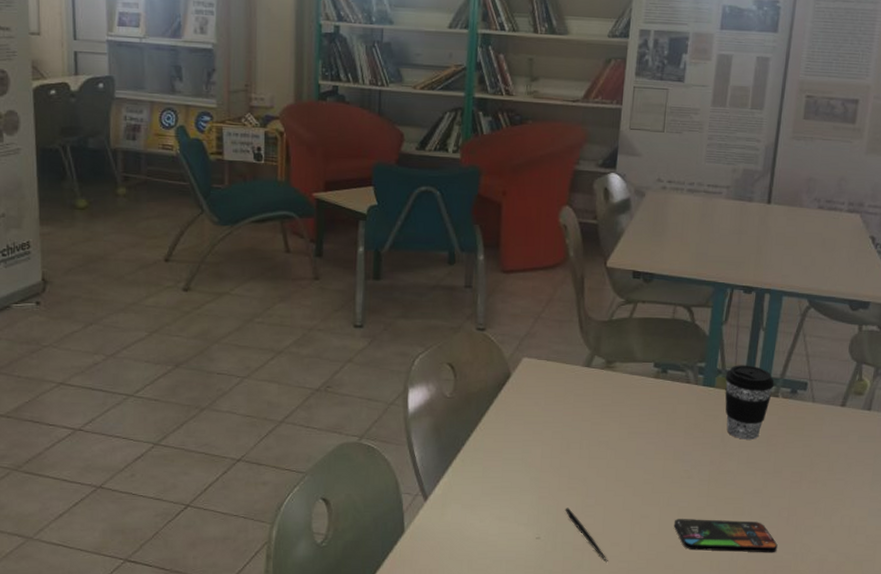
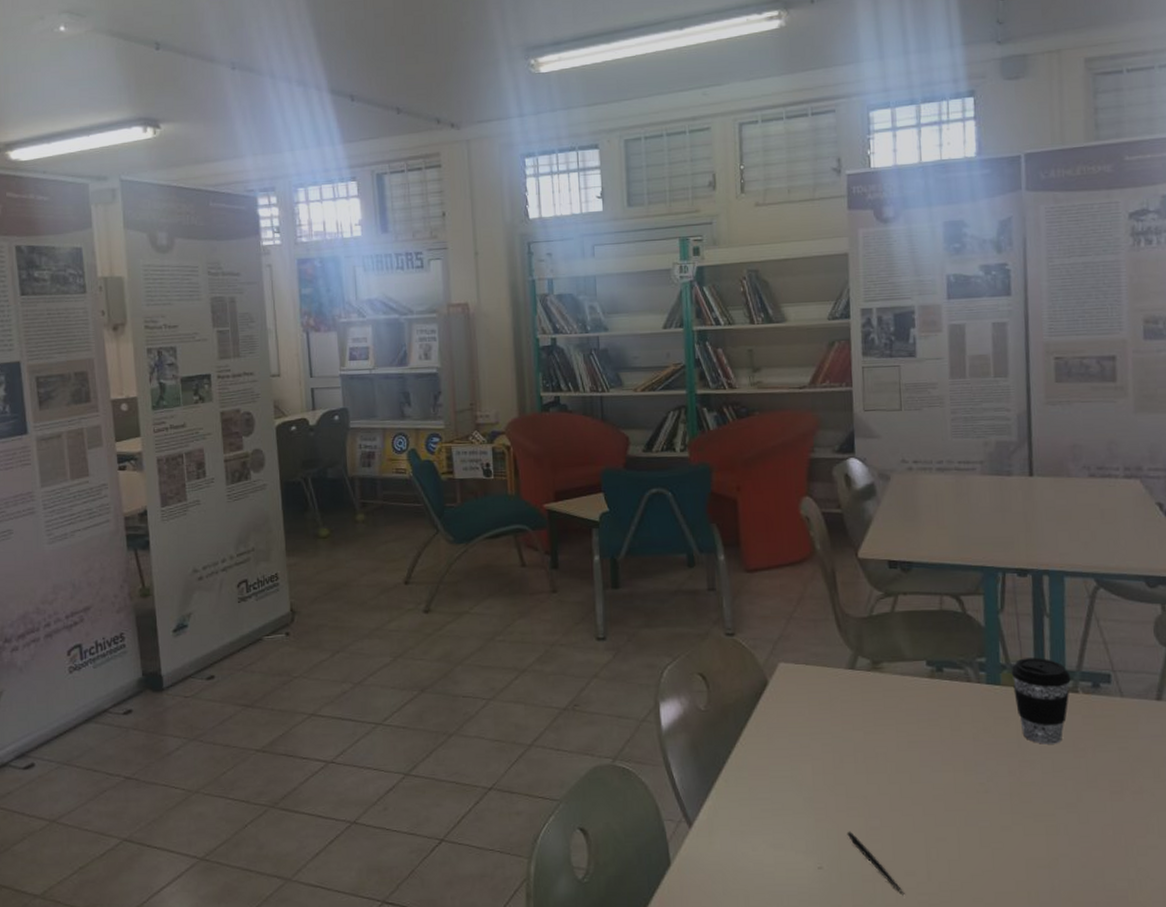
smartphone: present [673,519,778,553] -> none [976,841,1107,881]

